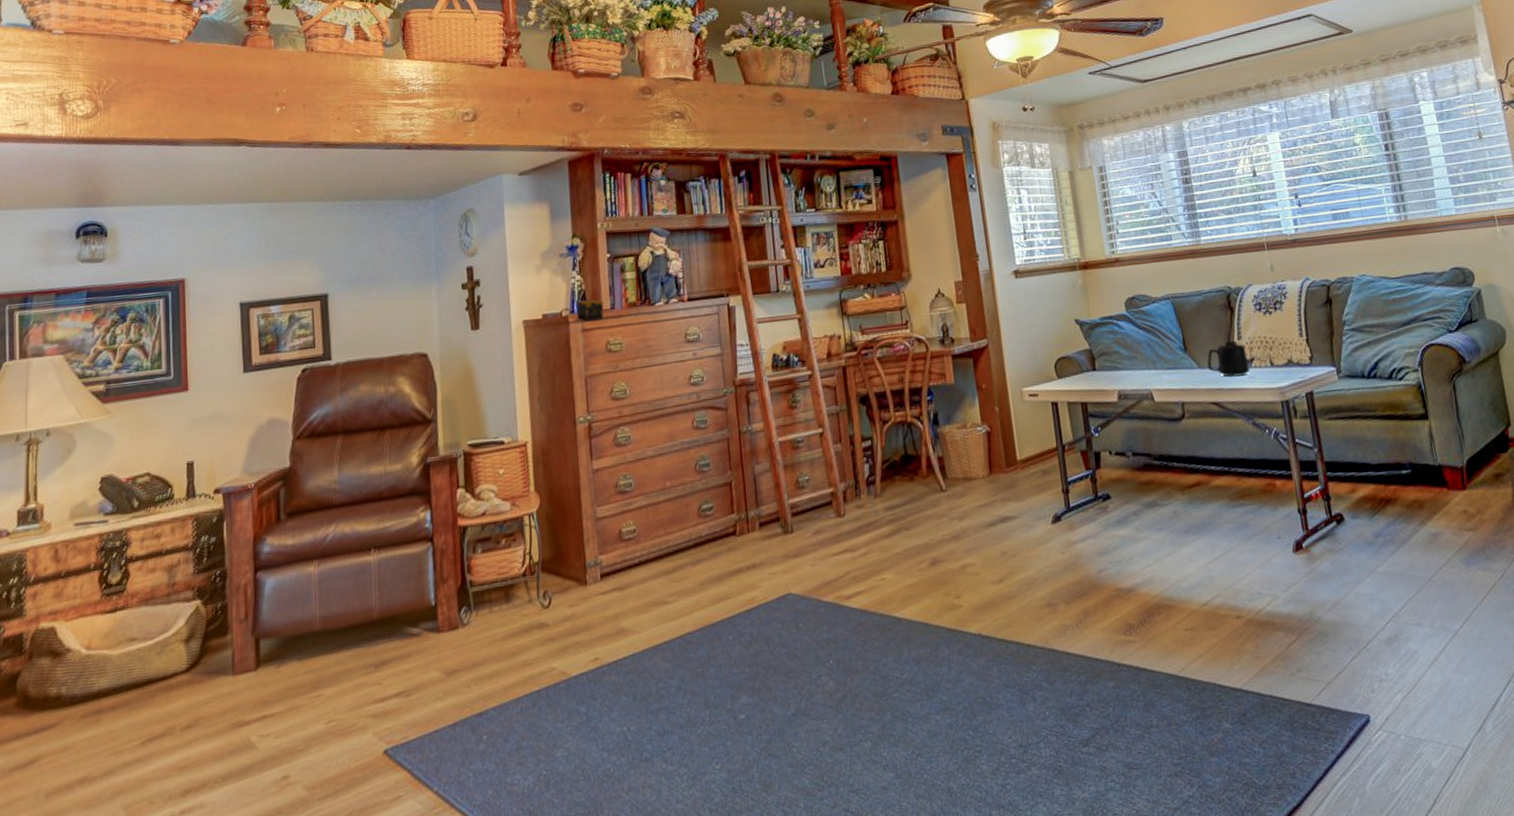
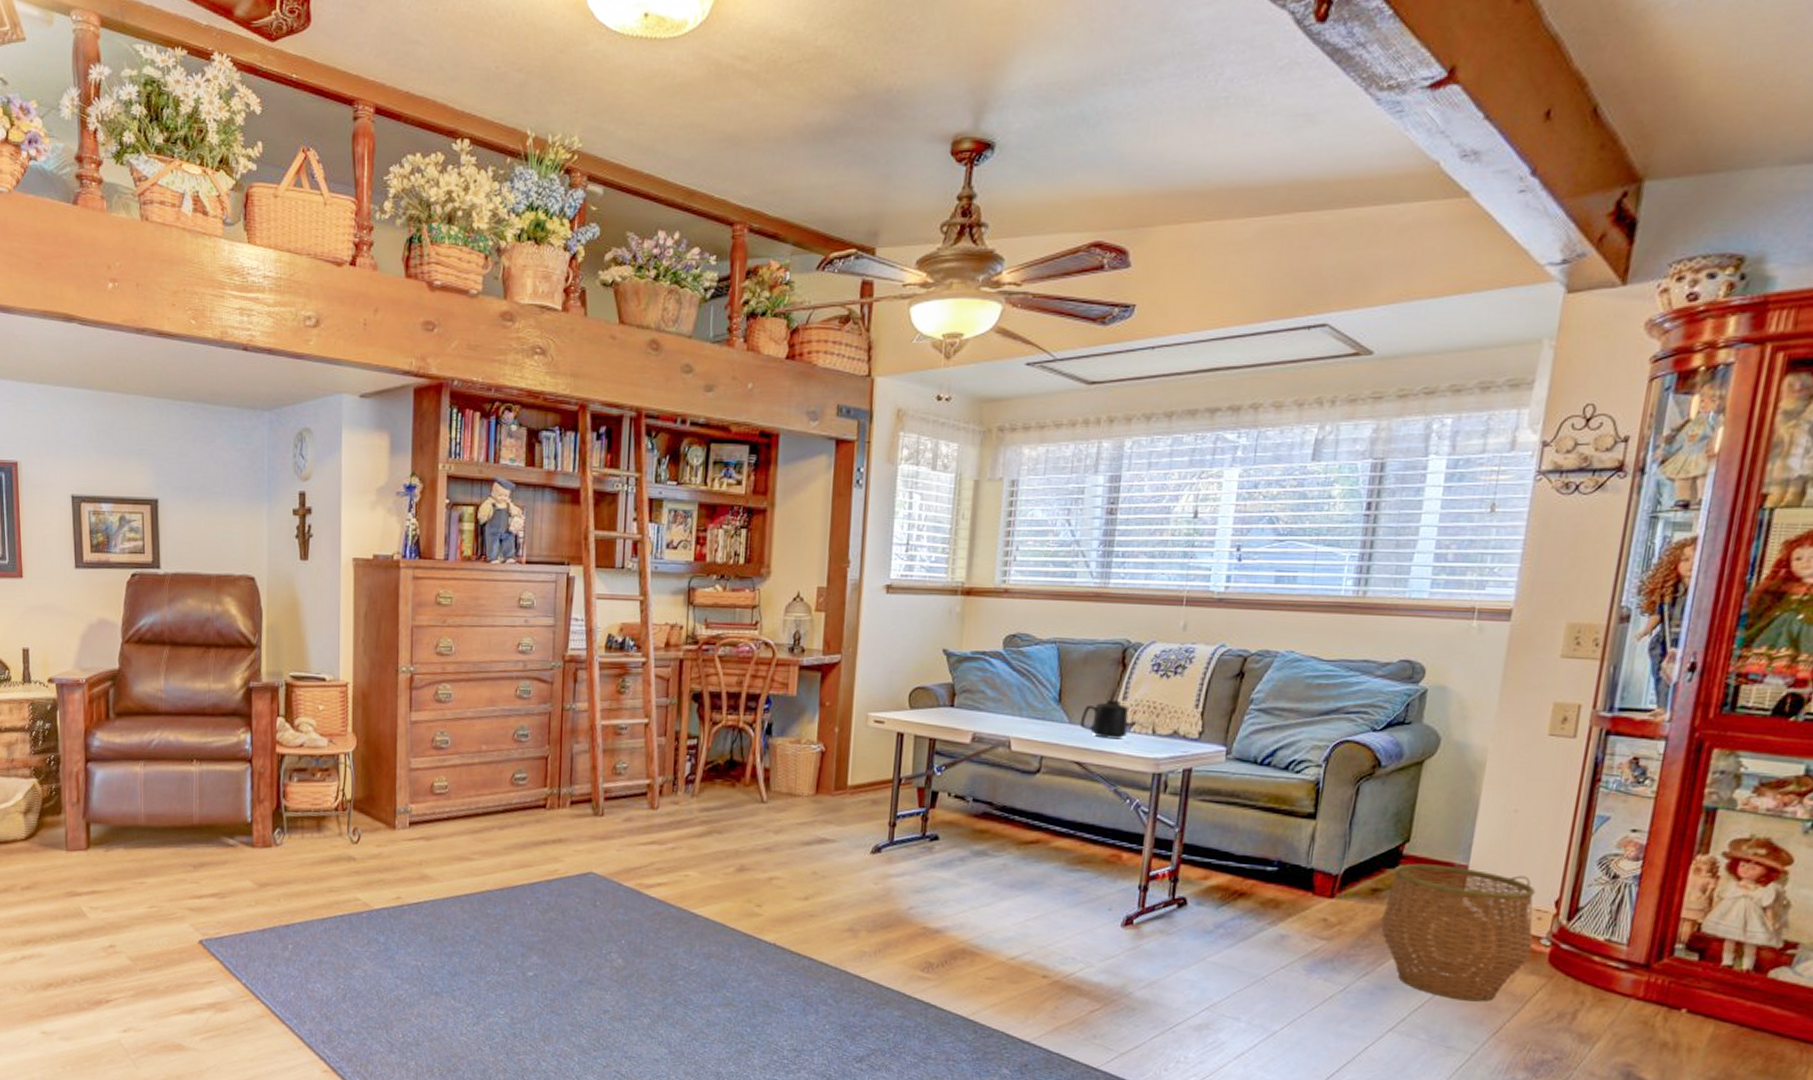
candle: present [576,299,604,322] -> none [408,545,438,570]

